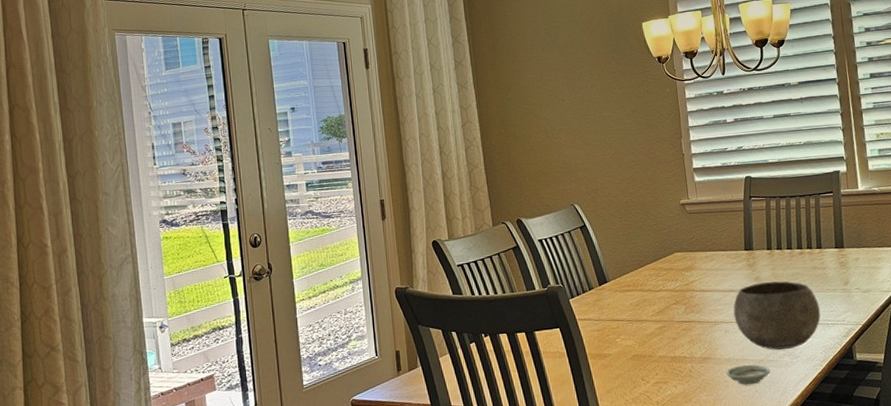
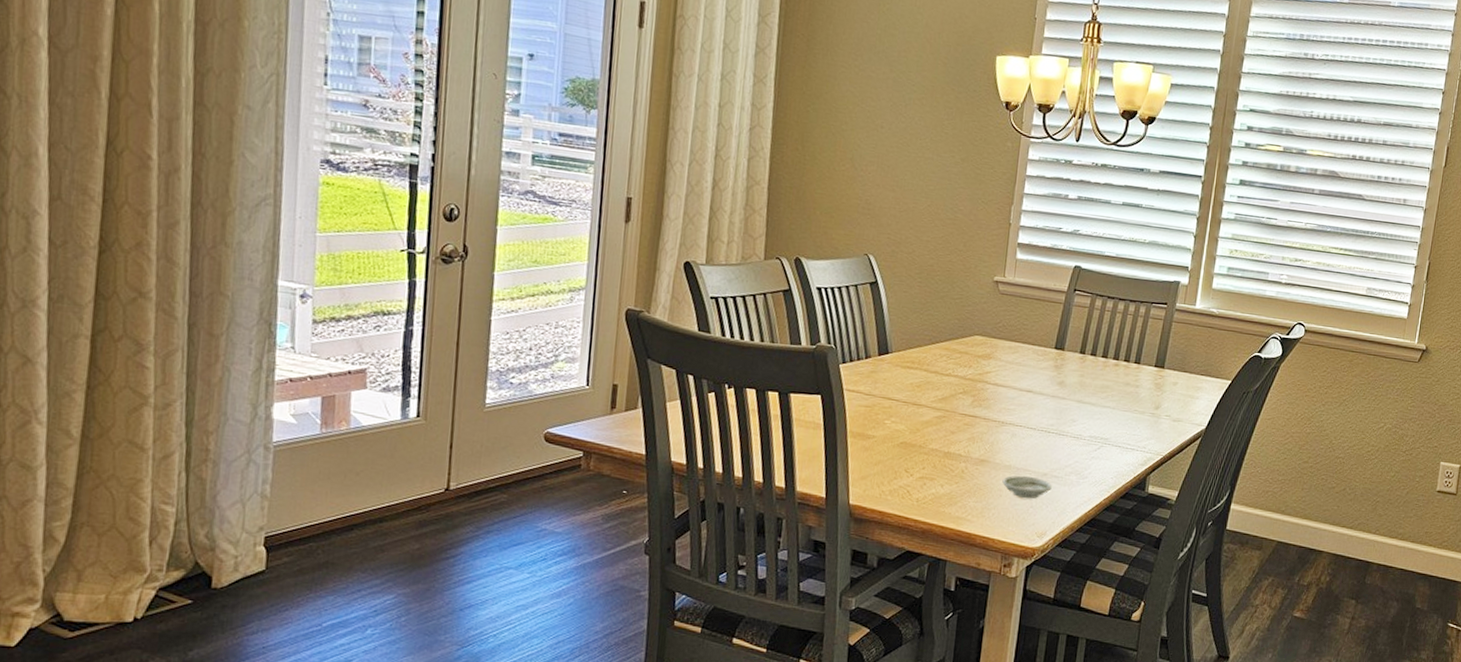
bowl: present [733,281,821,350] -> none [1025,388,1123,467]

